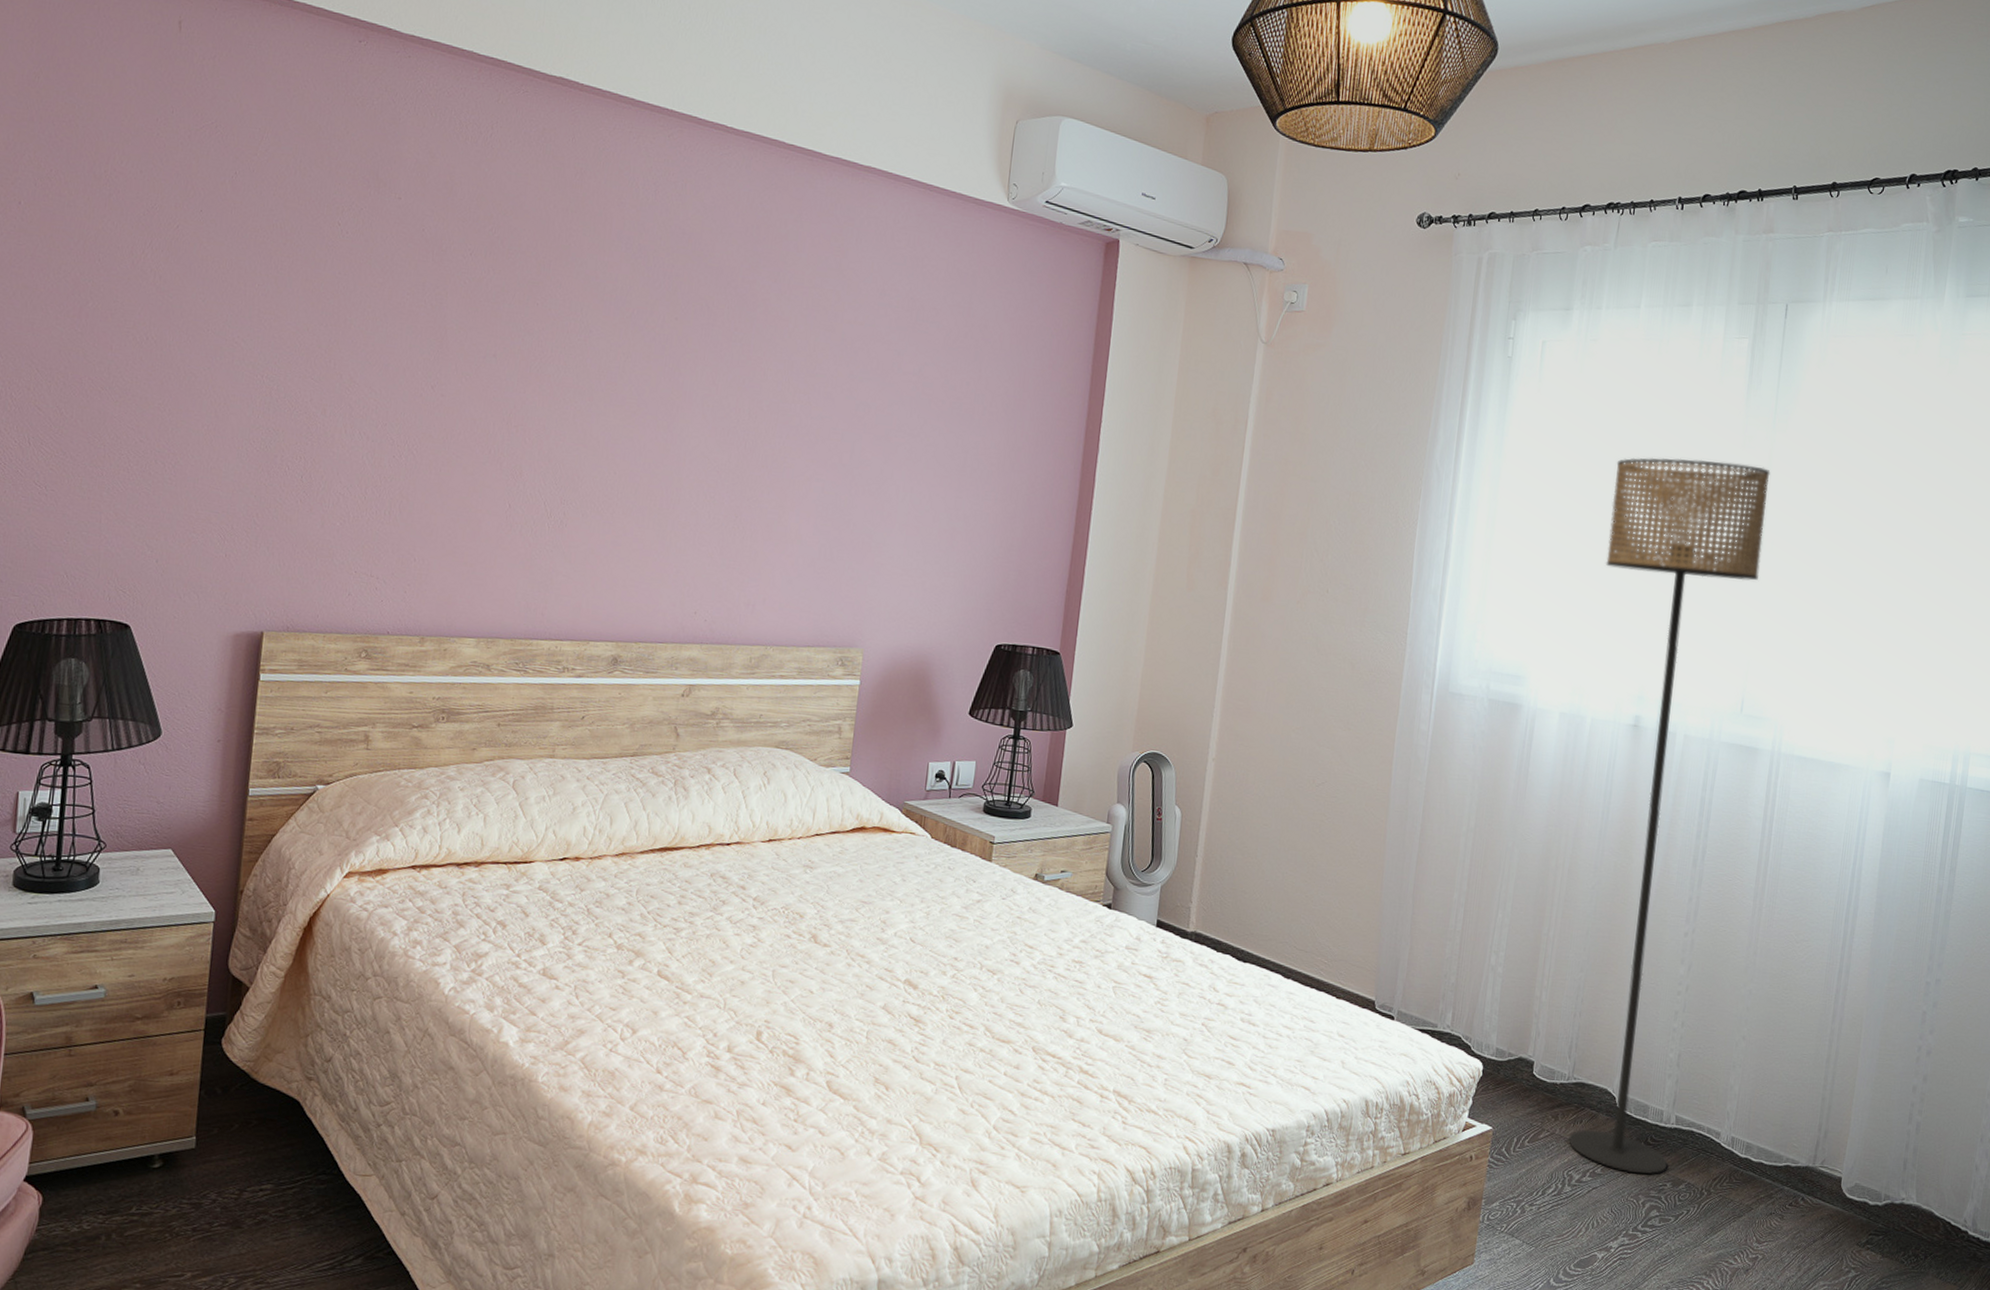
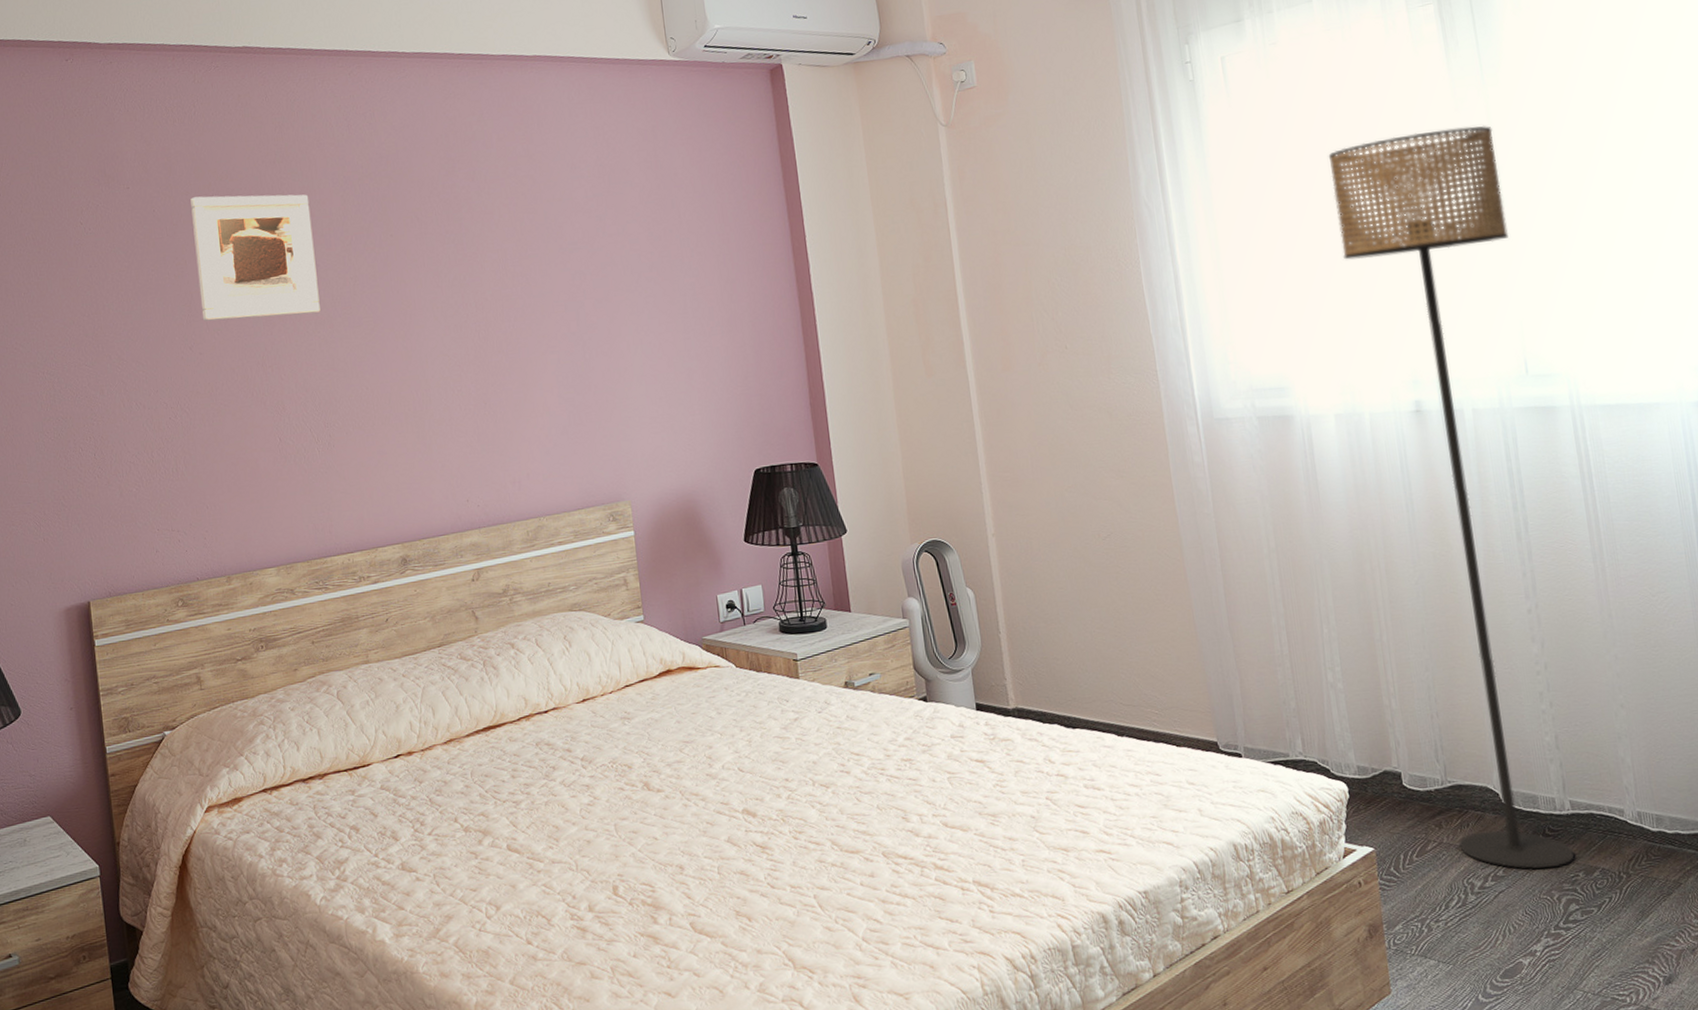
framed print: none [452,226,597,382] -> present [190,194,321,321]

